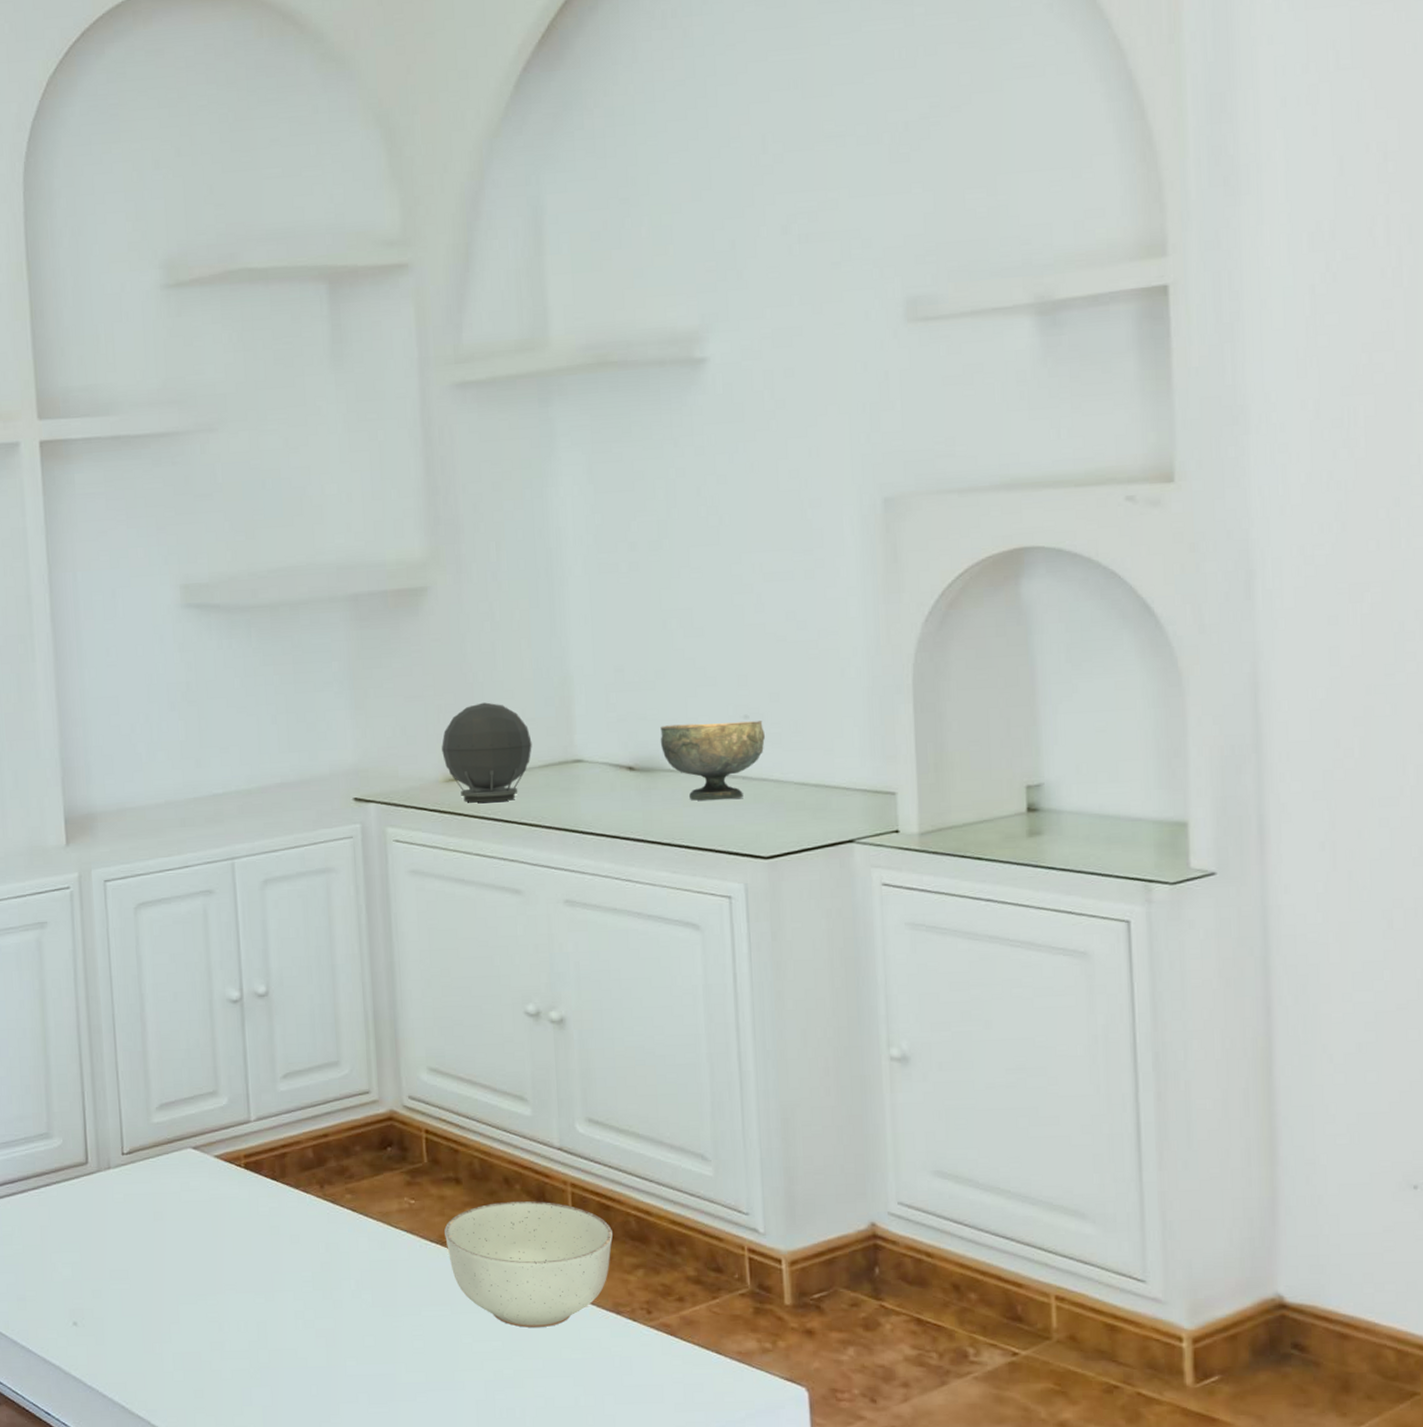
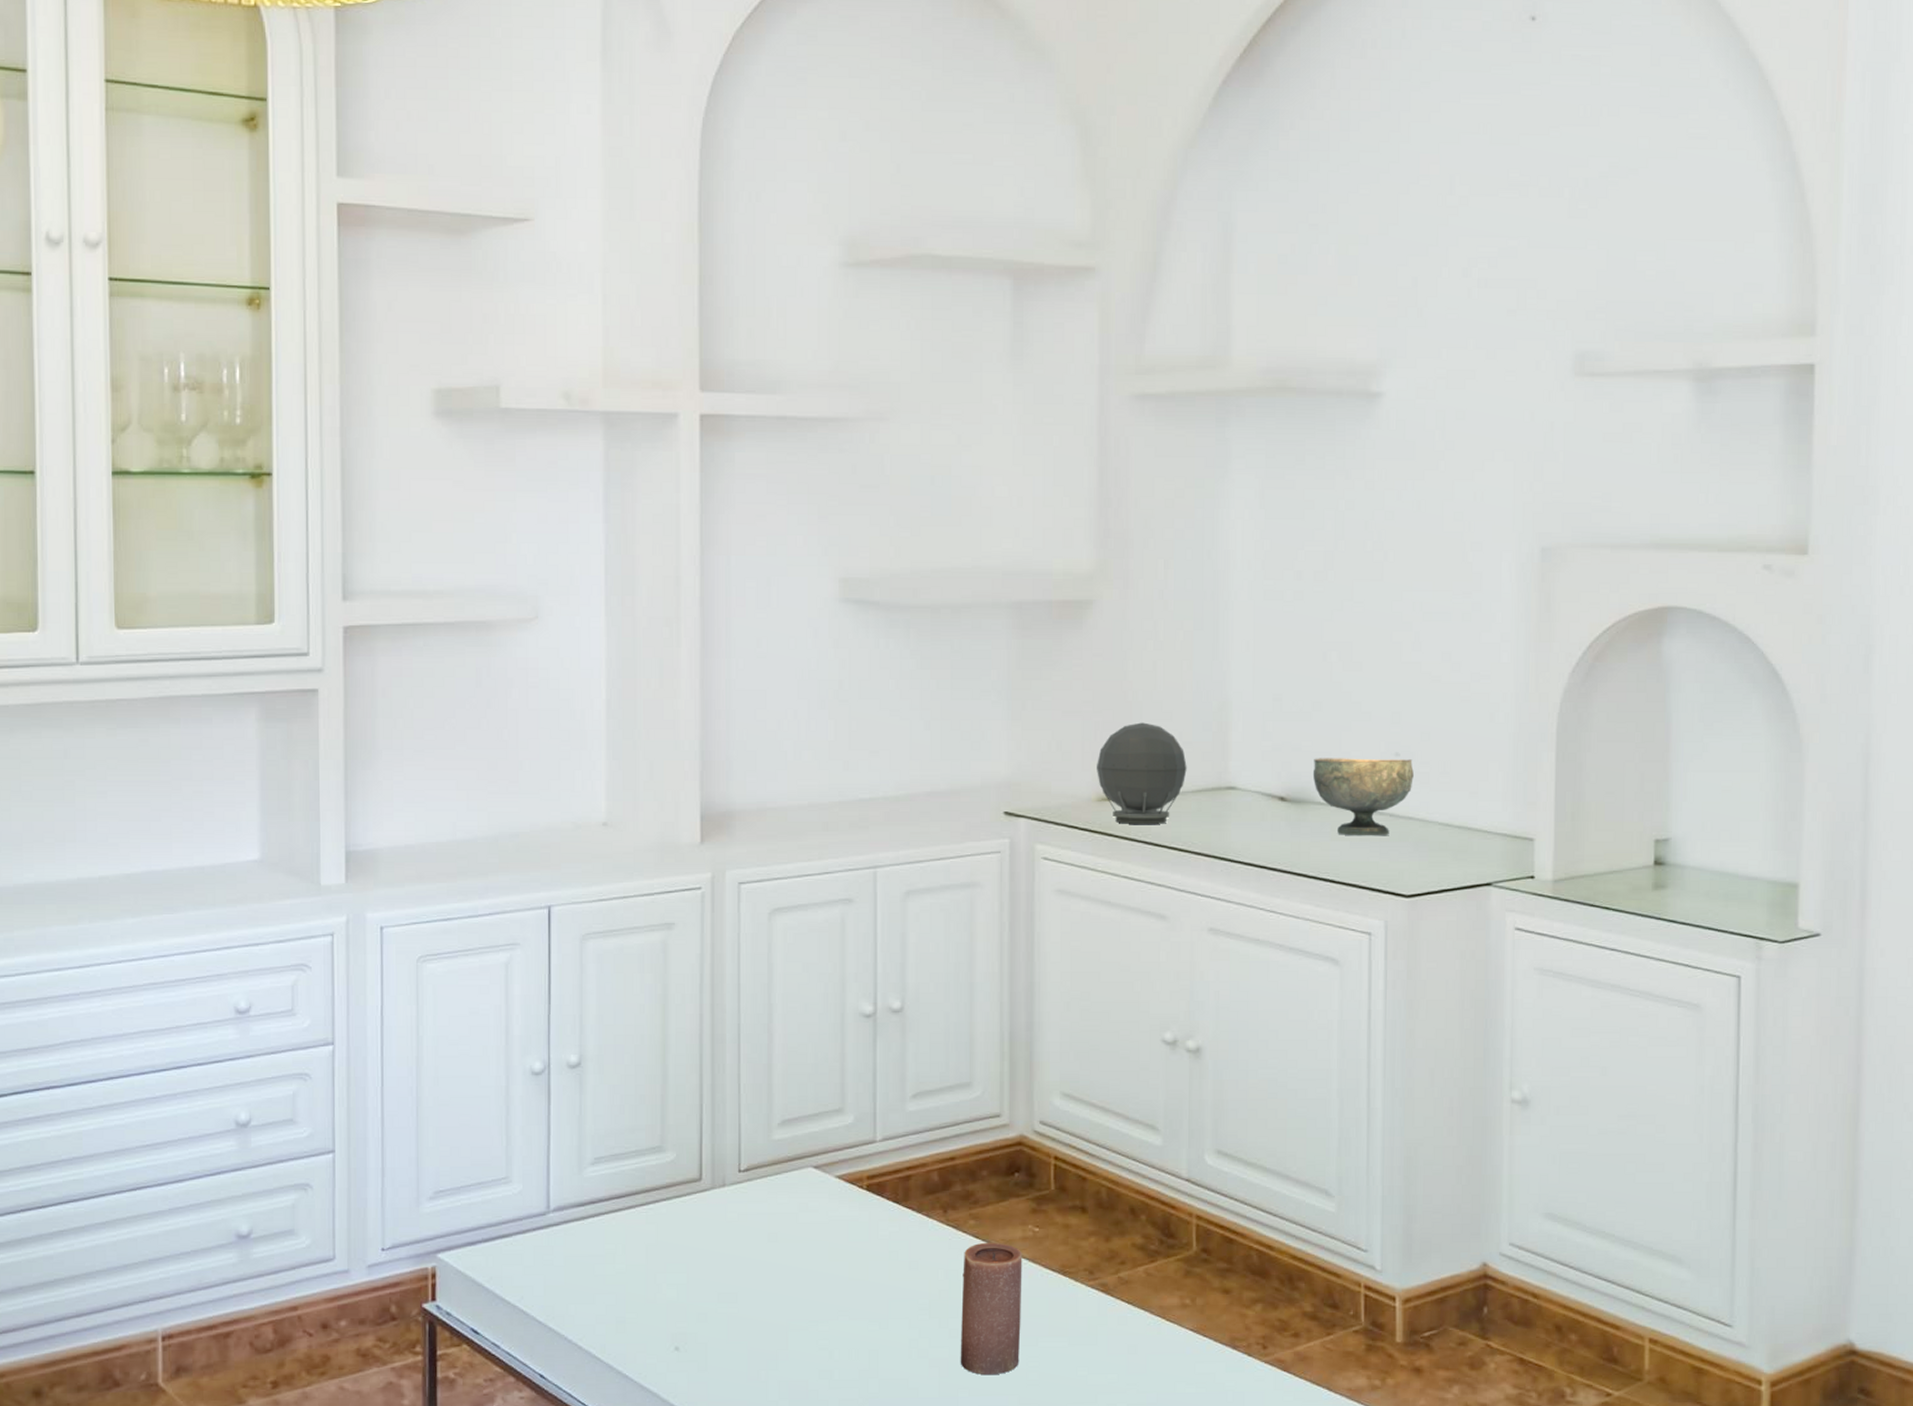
candle: none [342,1215,404,1344] -> present [960,1242,1023,1375]
bowl: present [444,1201,613,1328] -> none [1067,1232,1234,1362]

